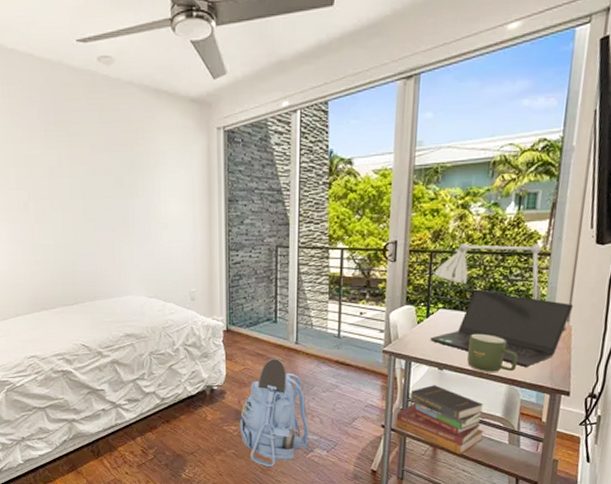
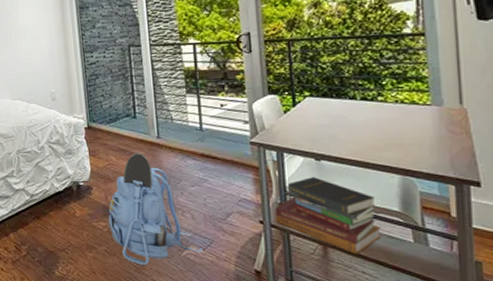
laptop: present [430,289,574,367] -> none [301,75,465,155]
desk lamp: present [434,243,566,331] -> none [294,25,461,114]
mug: present [467,333,519,373] -> none [345,120,408,163]

